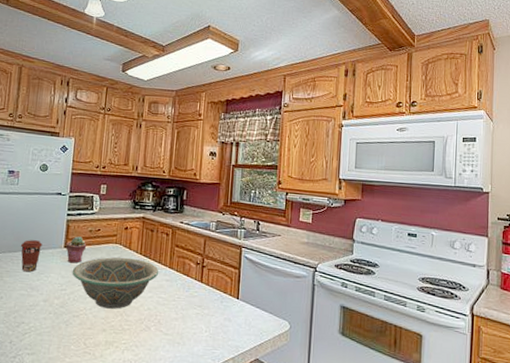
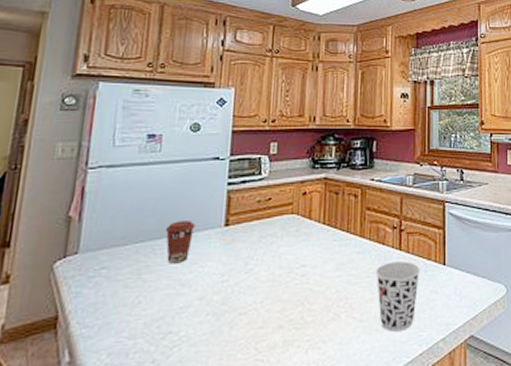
potted succulent: present [66,236,87,264] -> none [227,210,255,245]
decorative bowl: present [72,257,159,309] -> none [236,229,348,298]
cup: none [180,291,218,347] -> present [375,261,421,332]

